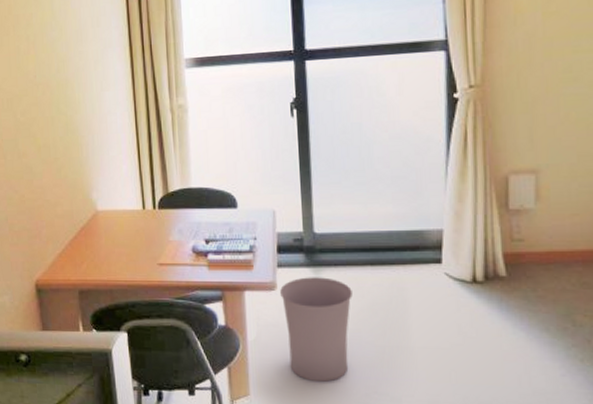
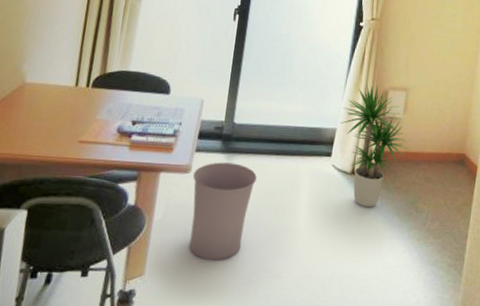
potted plant: none [447,171,551,322] -> present [340,85,409,208]

